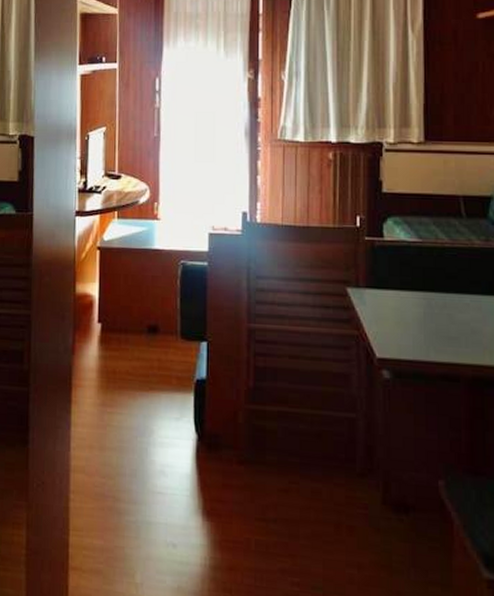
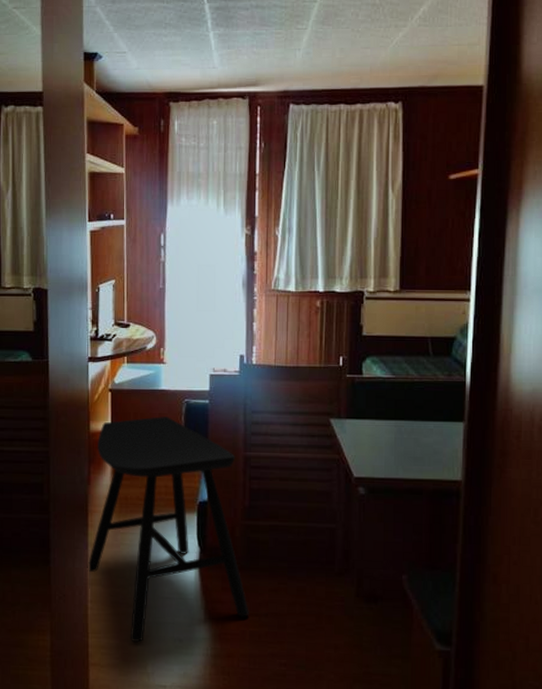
stool: none [69,279,255,545] -> present [87,416,249,643]

